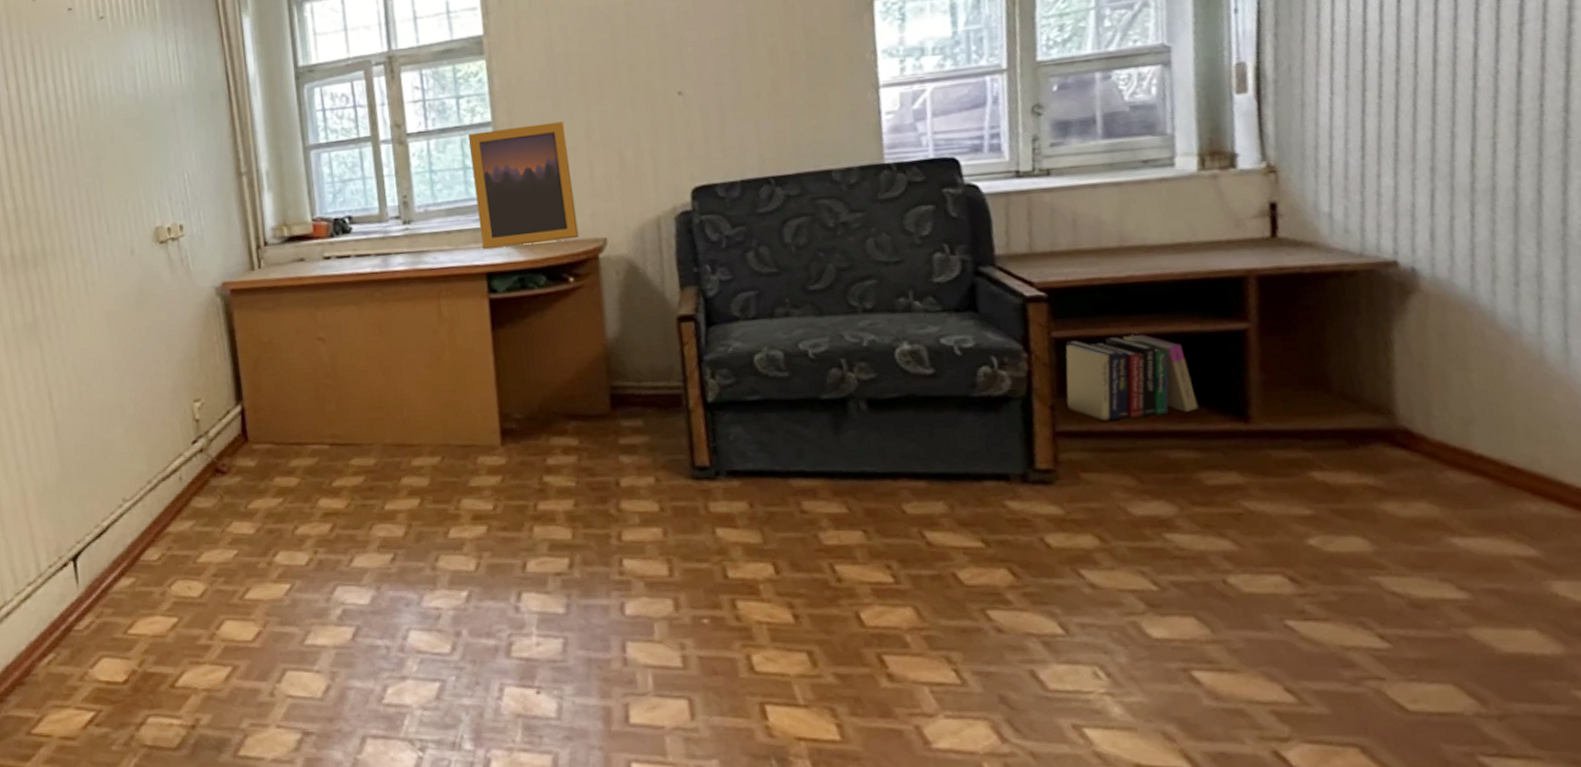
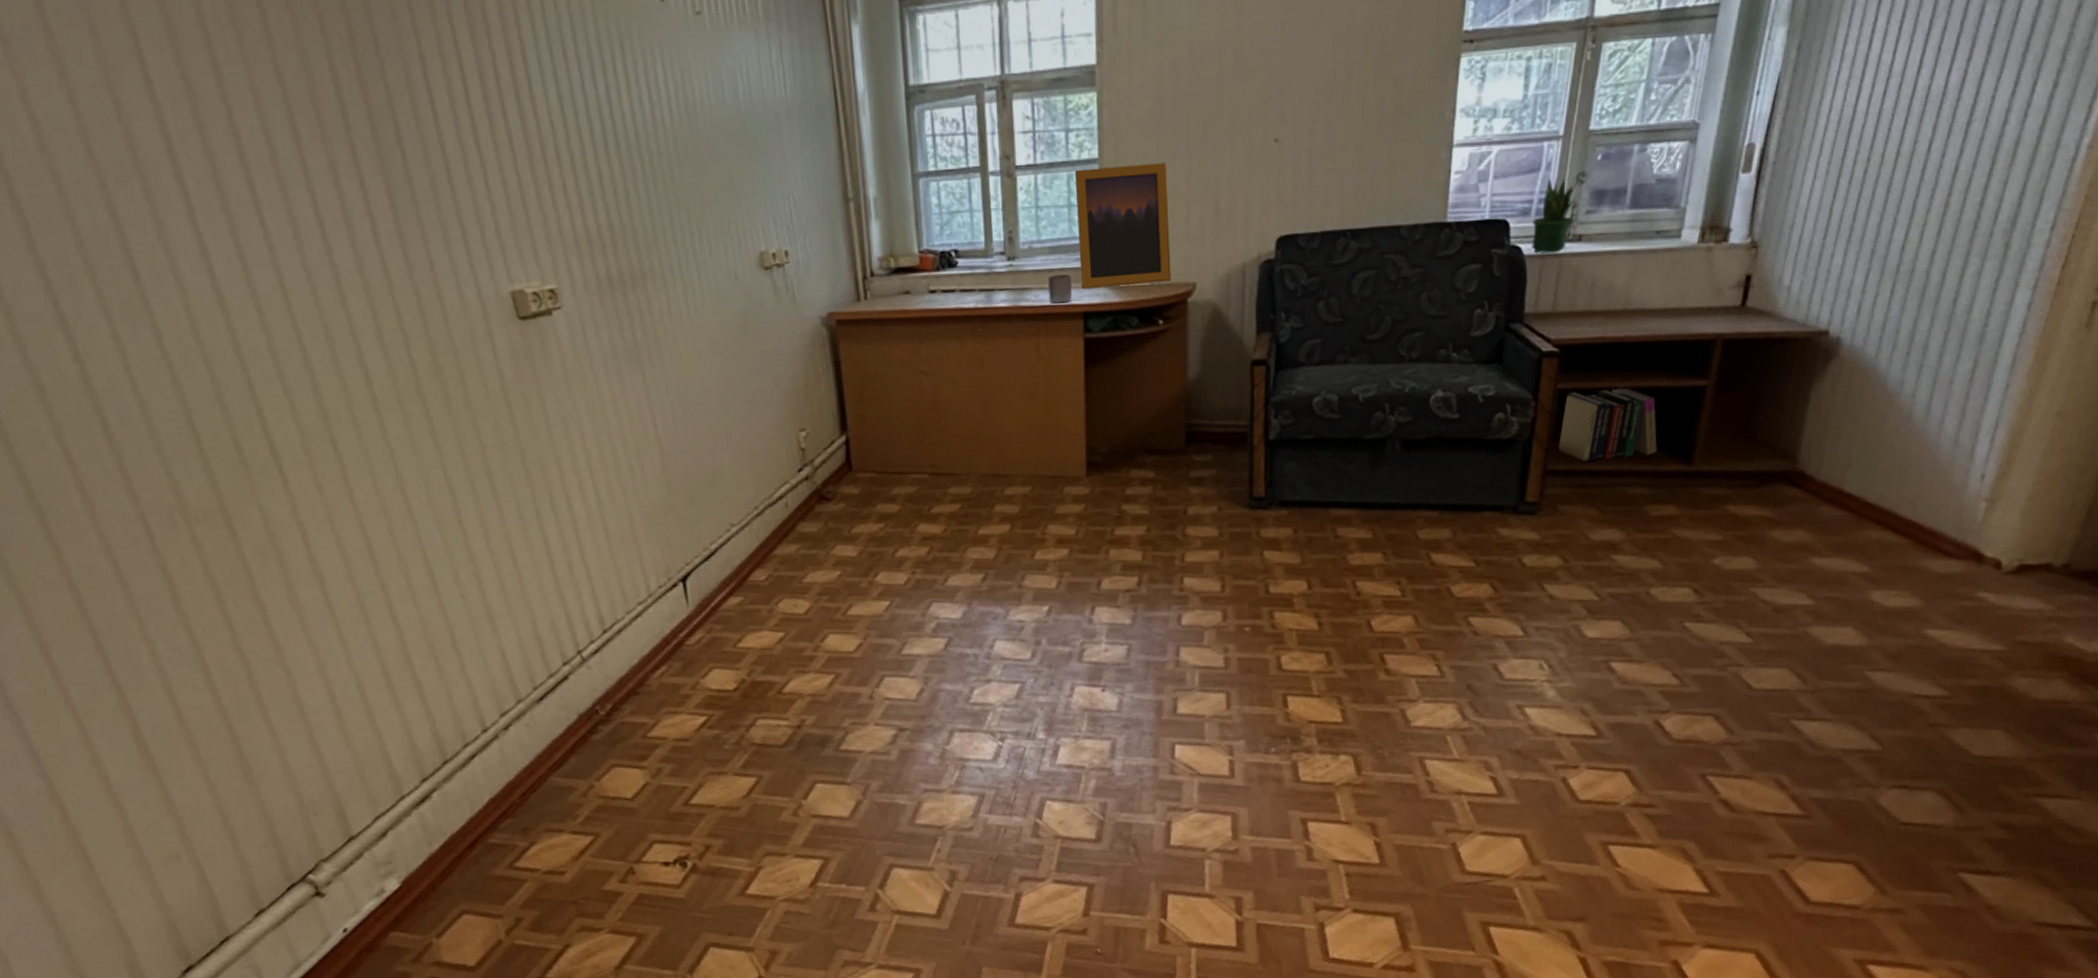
mug: none [447,235,473,265] -> present [1048,274,1072,304]
planter: none [987,110,1040,191] -> present [1532,177,1581,254]

